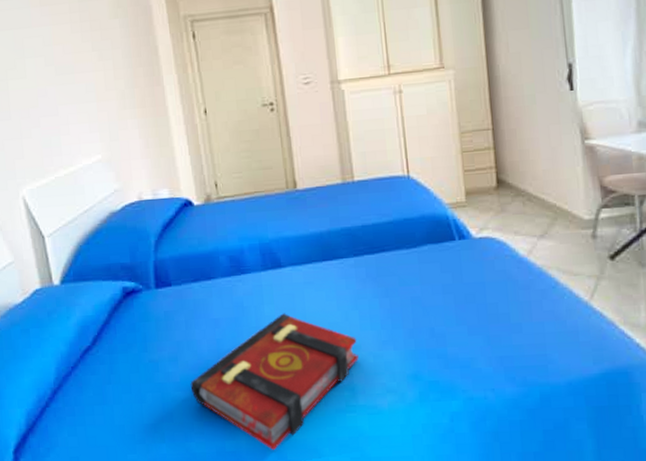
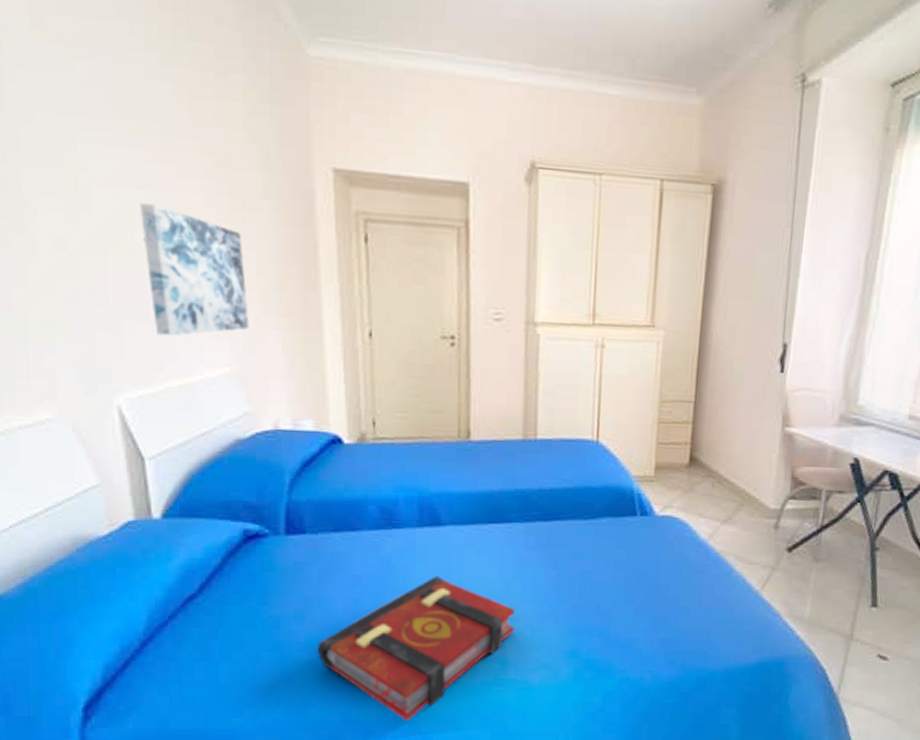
wall art: none [27,37,113,137] -> present [139,203,249,336]

